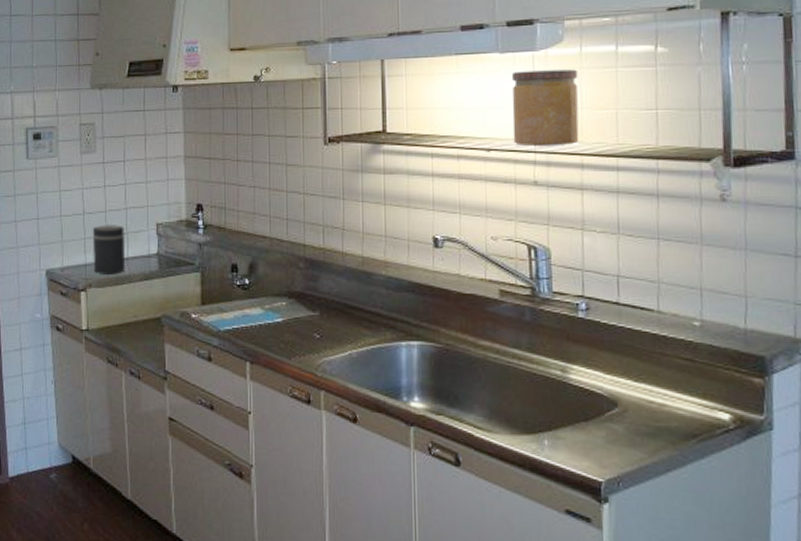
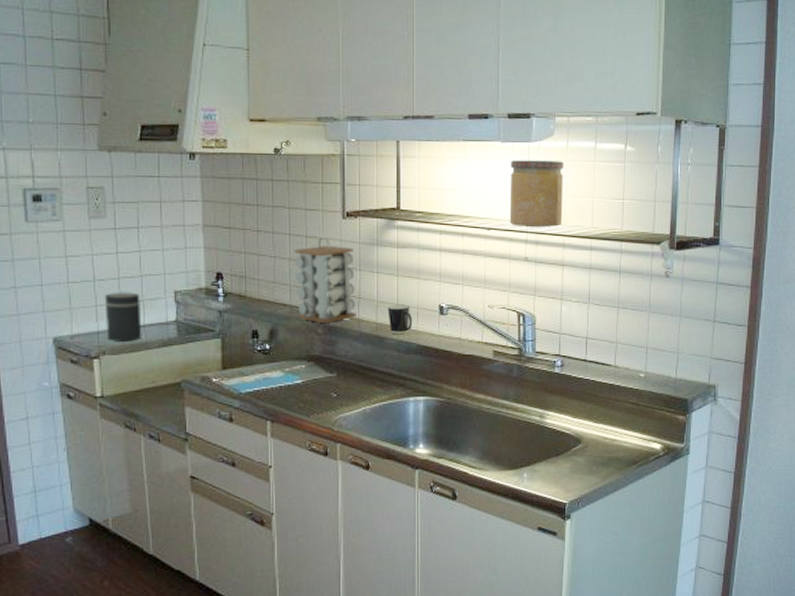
spice rack: none [274,164,340,256] -> present [294,237,357,323]
mug: none [374,236,403,270] -> present [387,304,413,335]

